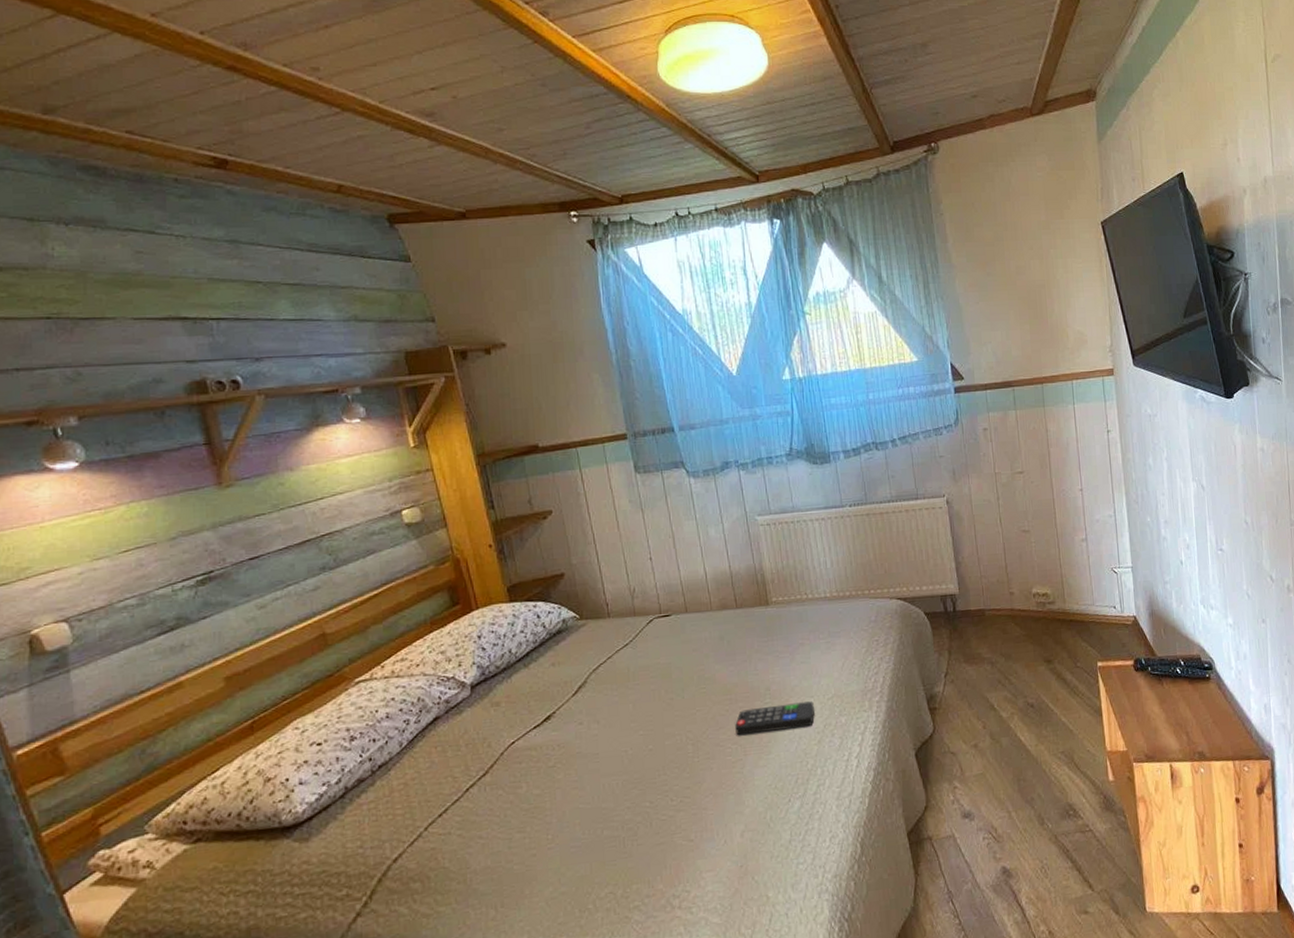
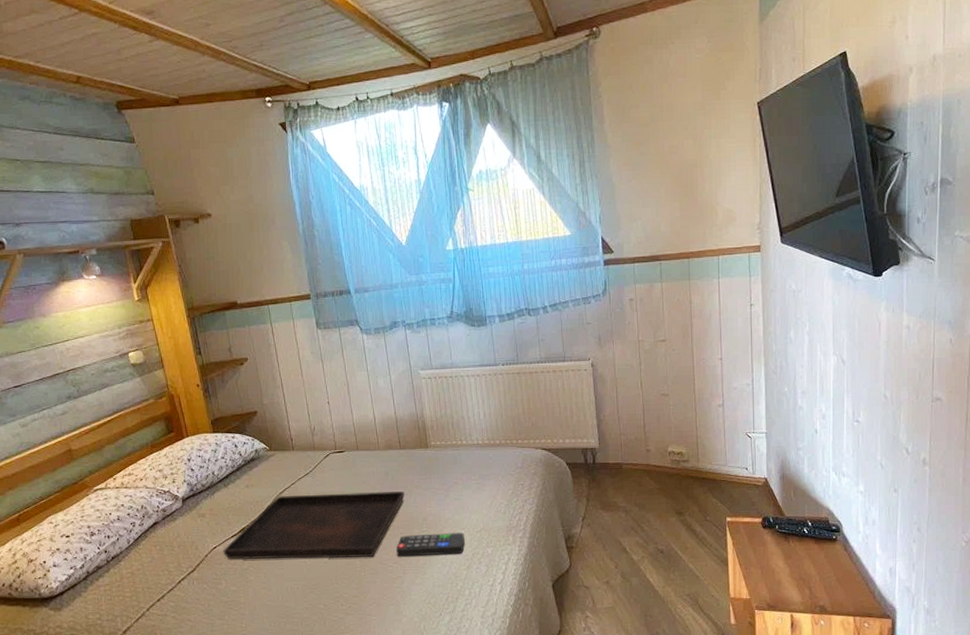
serving tray: none [523,658,743,756] -> present [223,491,405,560]

